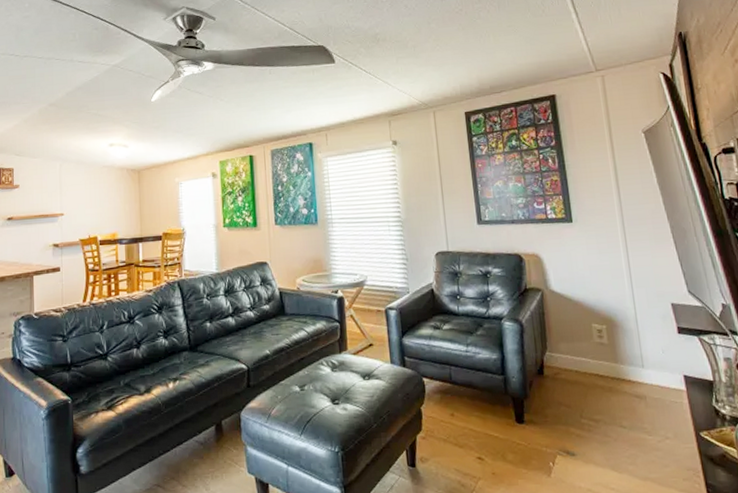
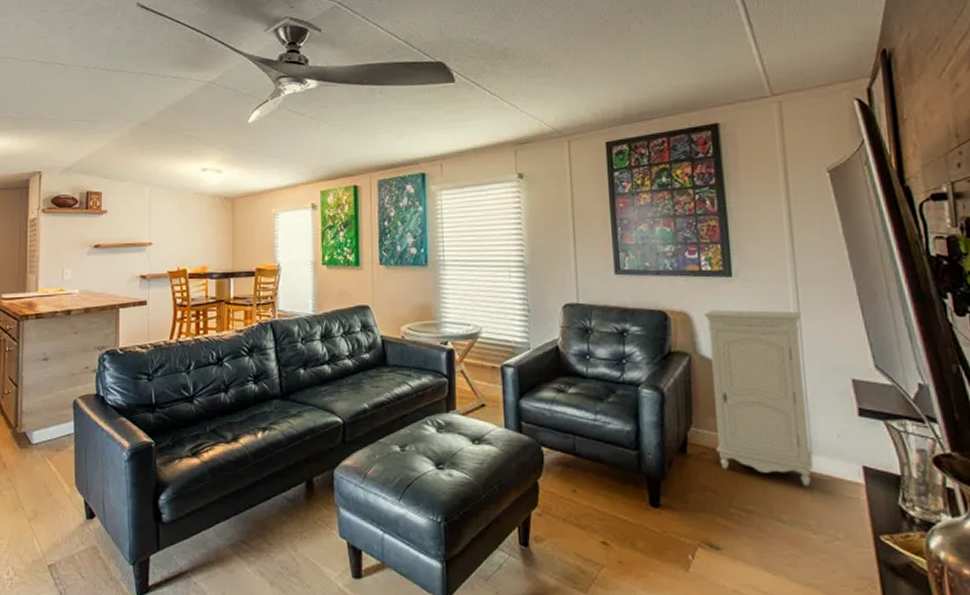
storage cabinet: none [552,249,645,396] -> present [704,309,813,486]

